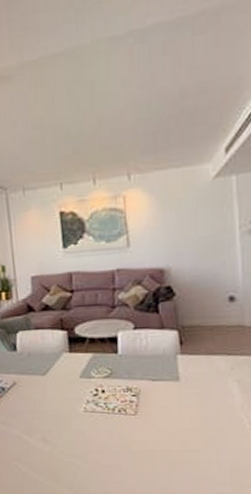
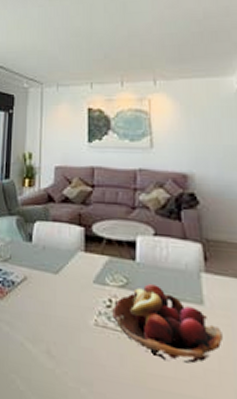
fruit basket: none [99,371,195,429] -> present [112,284,223,364]

